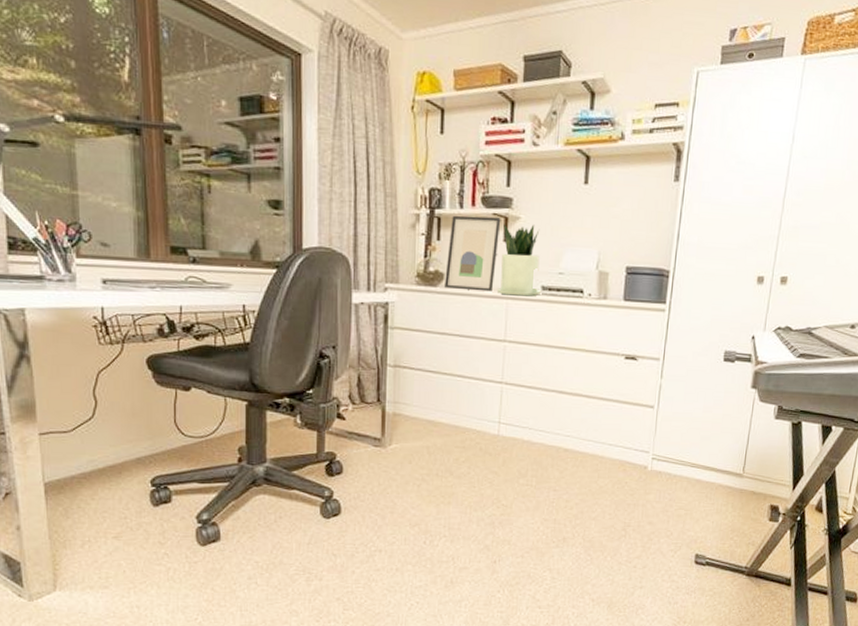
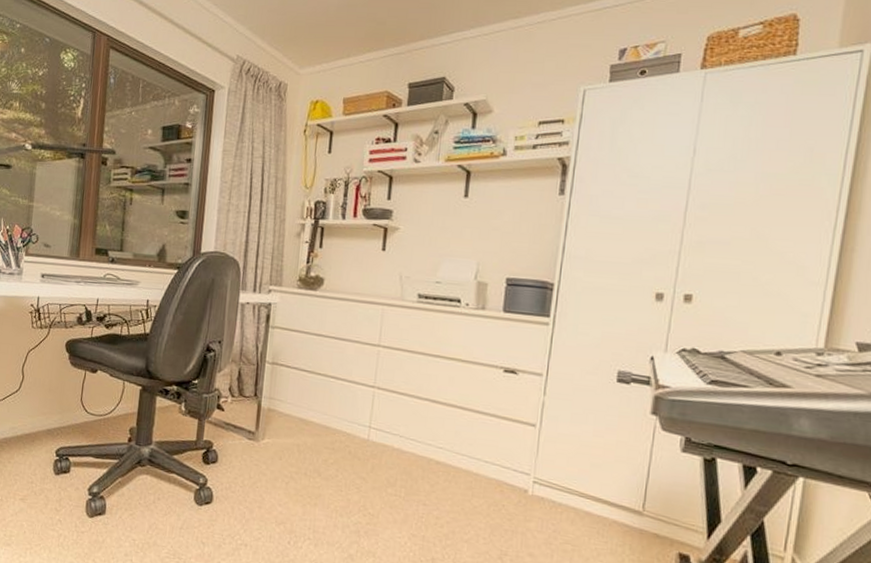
picture frame: present [443,215,501,292] -> none [323,225,381,297]
planter: present [496,224,542,297] -> none [373,234,418,304]

